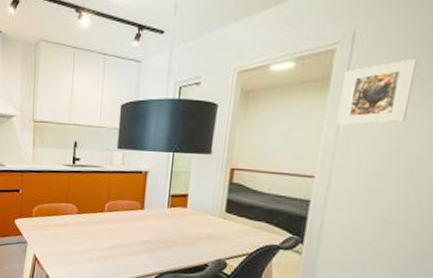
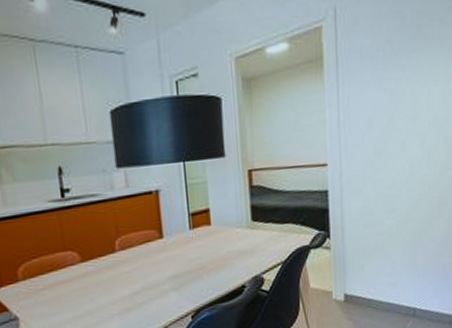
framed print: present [336,59,418,125] -> none [334,33,390,107]

